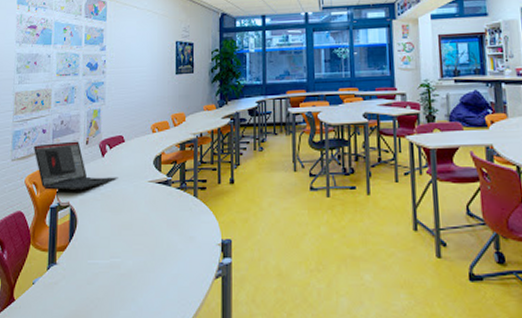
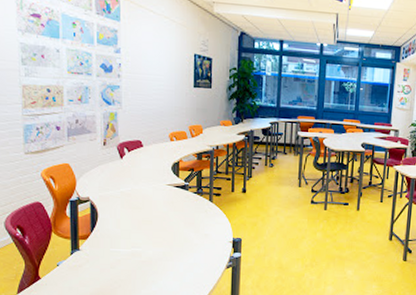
laptop: present [34,141,119,191] -> none [48,140,138,188]

